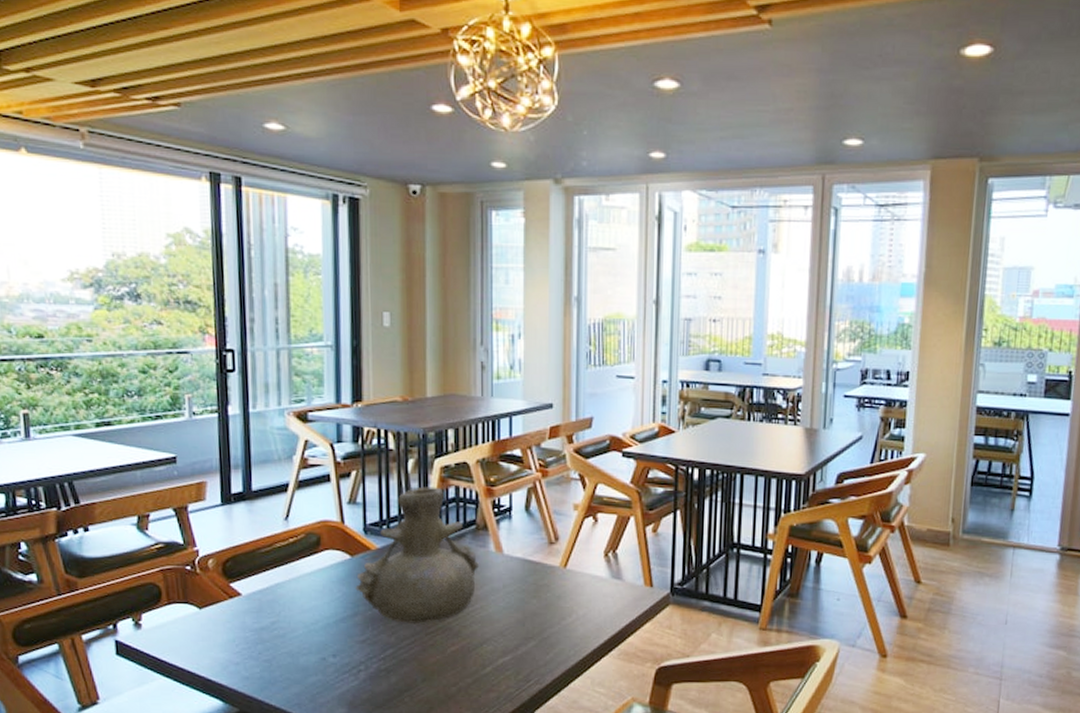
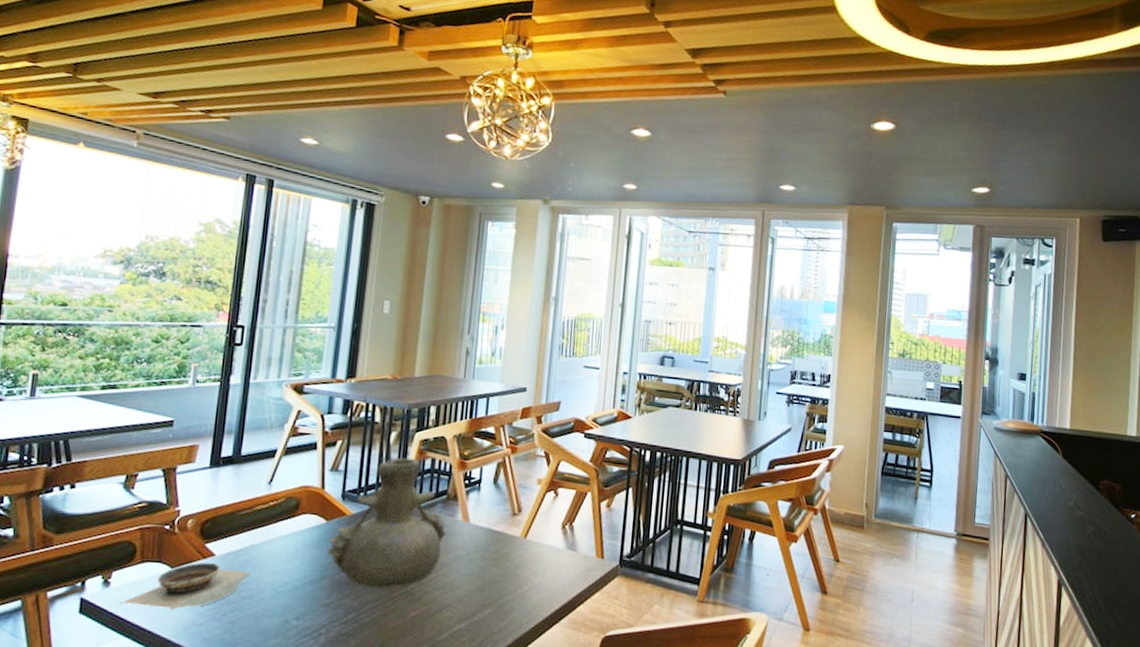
bowl: none [154,603,280,651] -> present [119,563,251,611]

